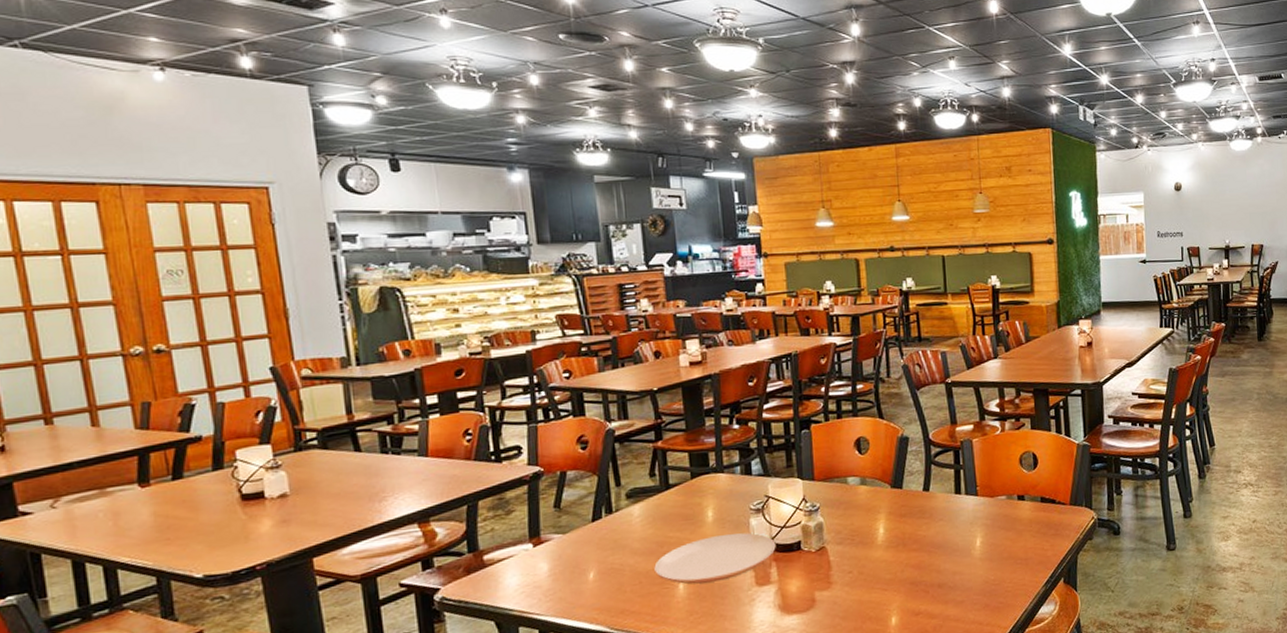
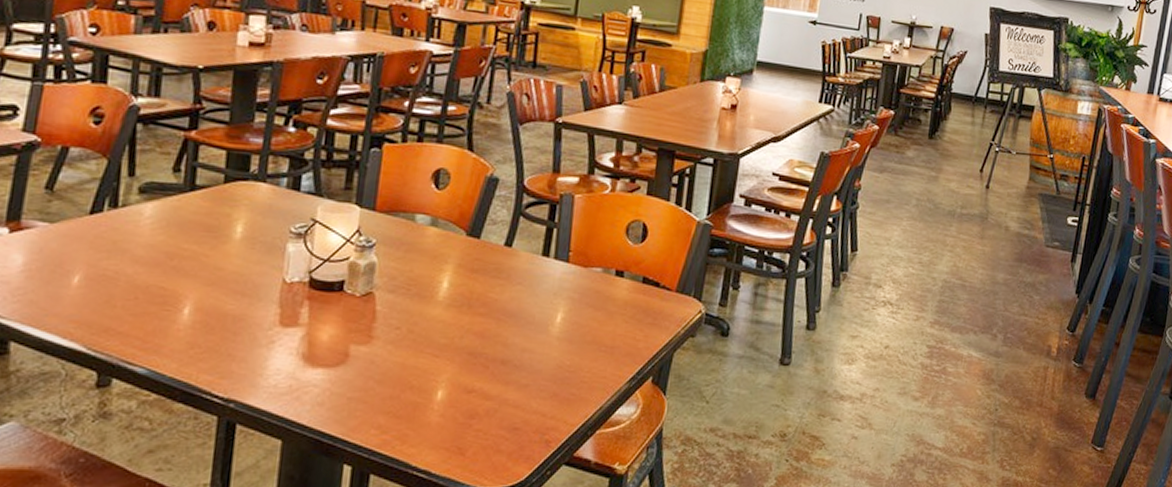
plate: present [654,533,776,585] -> none [156,257,314,313]

